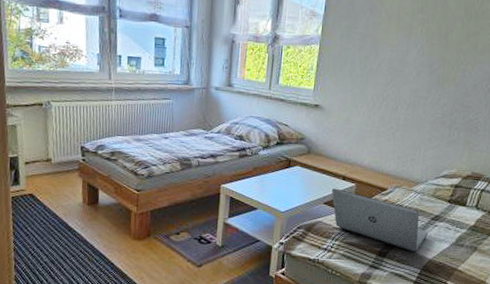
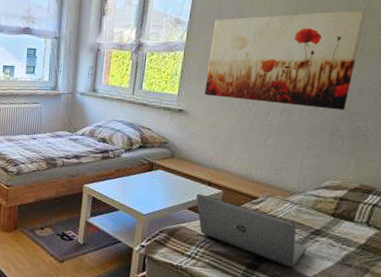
wall art: none [339,9,480,105] -> present [205,10,367,111]

